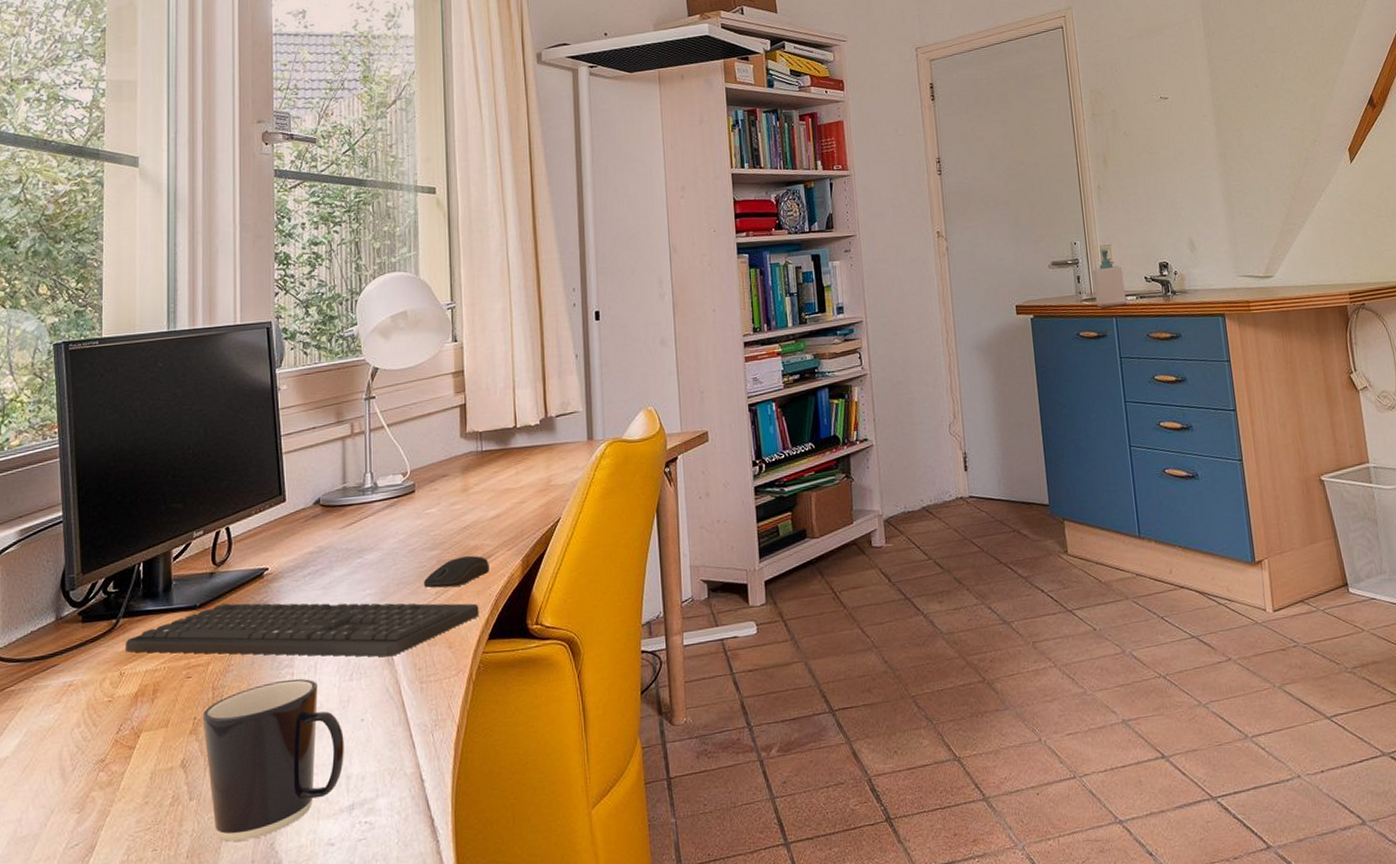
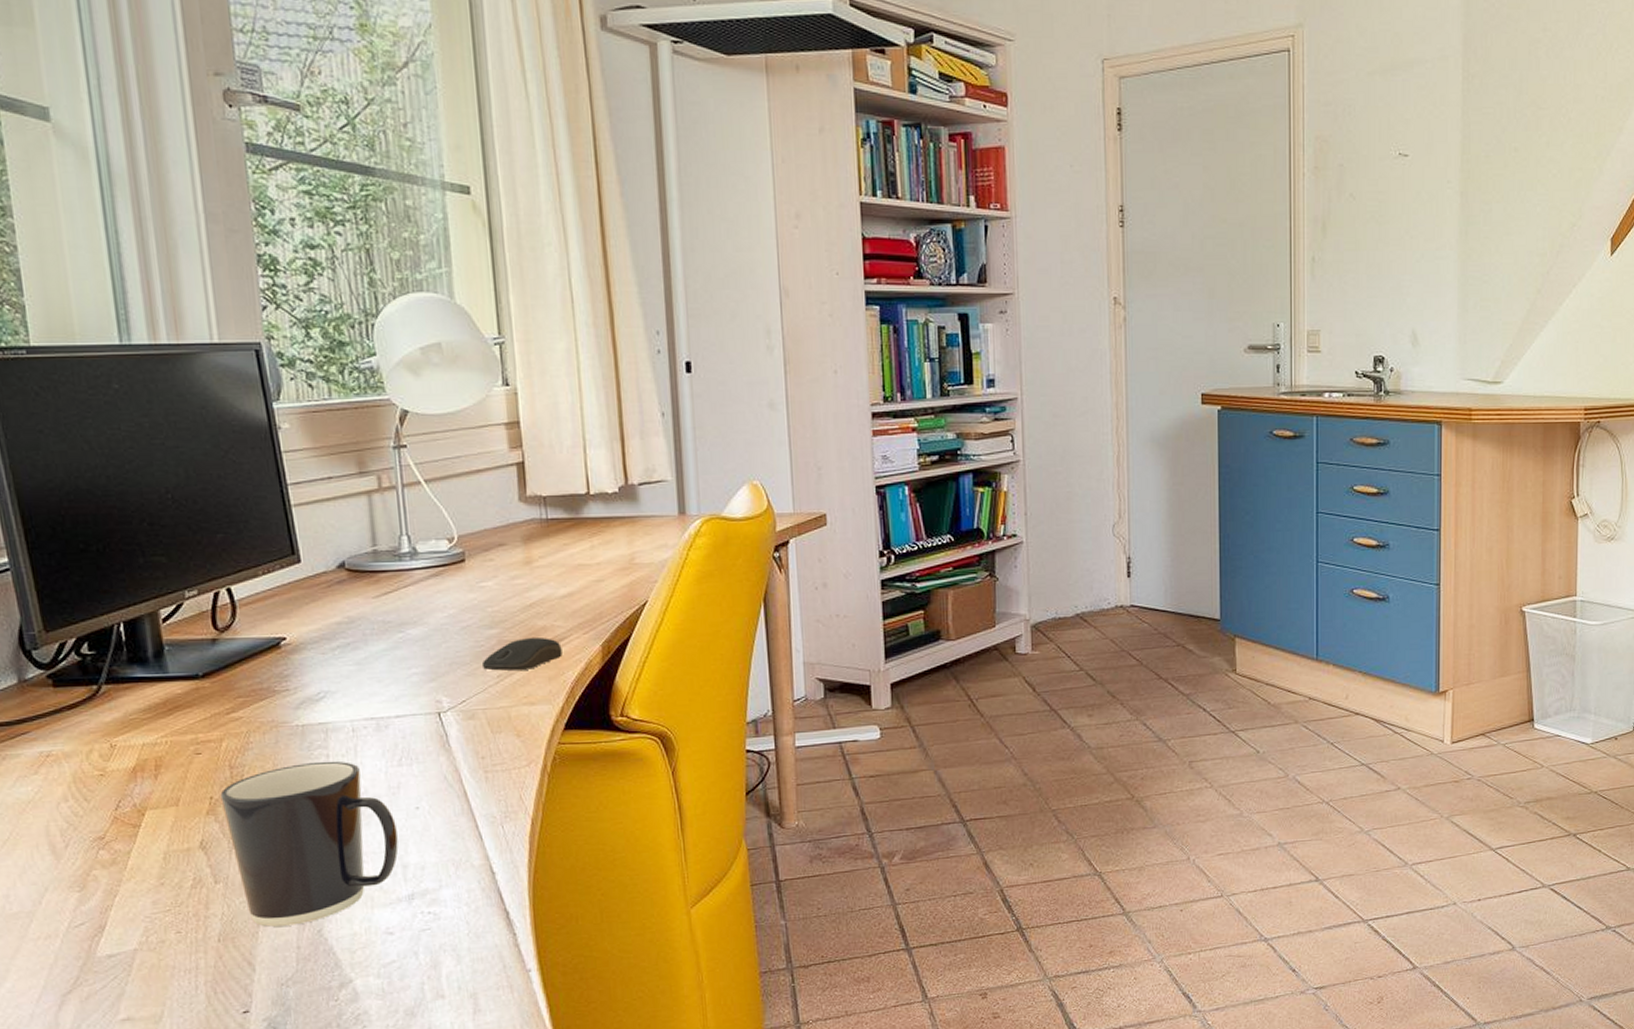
computer keyboard: present [126,603,479,657] -> none [113,674,552,743]
soap bottle: present [1092,249,1127,309] -> none [1295,336,1331,405]

